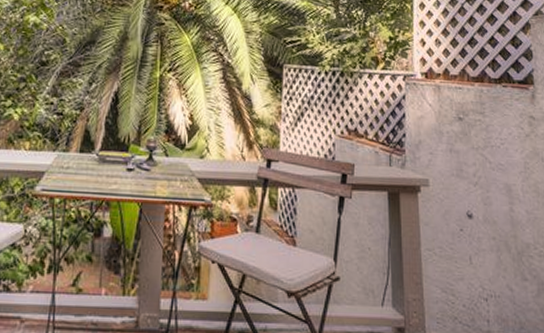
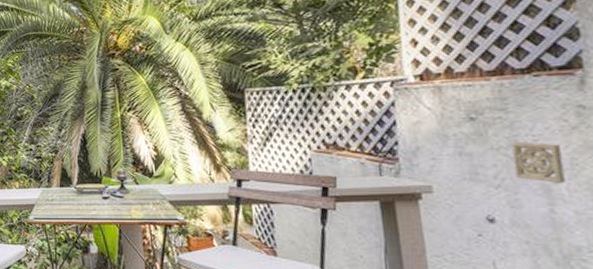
wall ornament: none [486,144,521,185] -> present [511,142,565,184]

